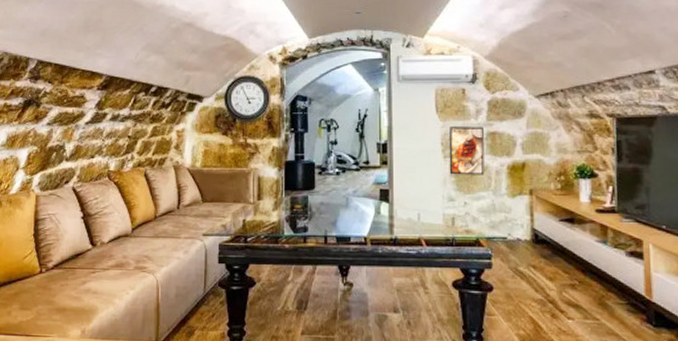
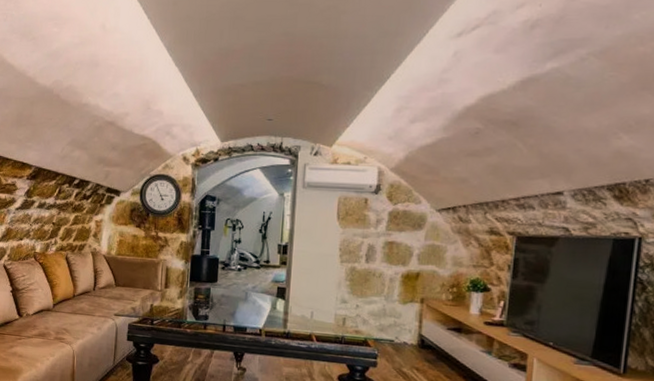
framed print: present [449,126,485,175] -> none [344,234,382,281]

